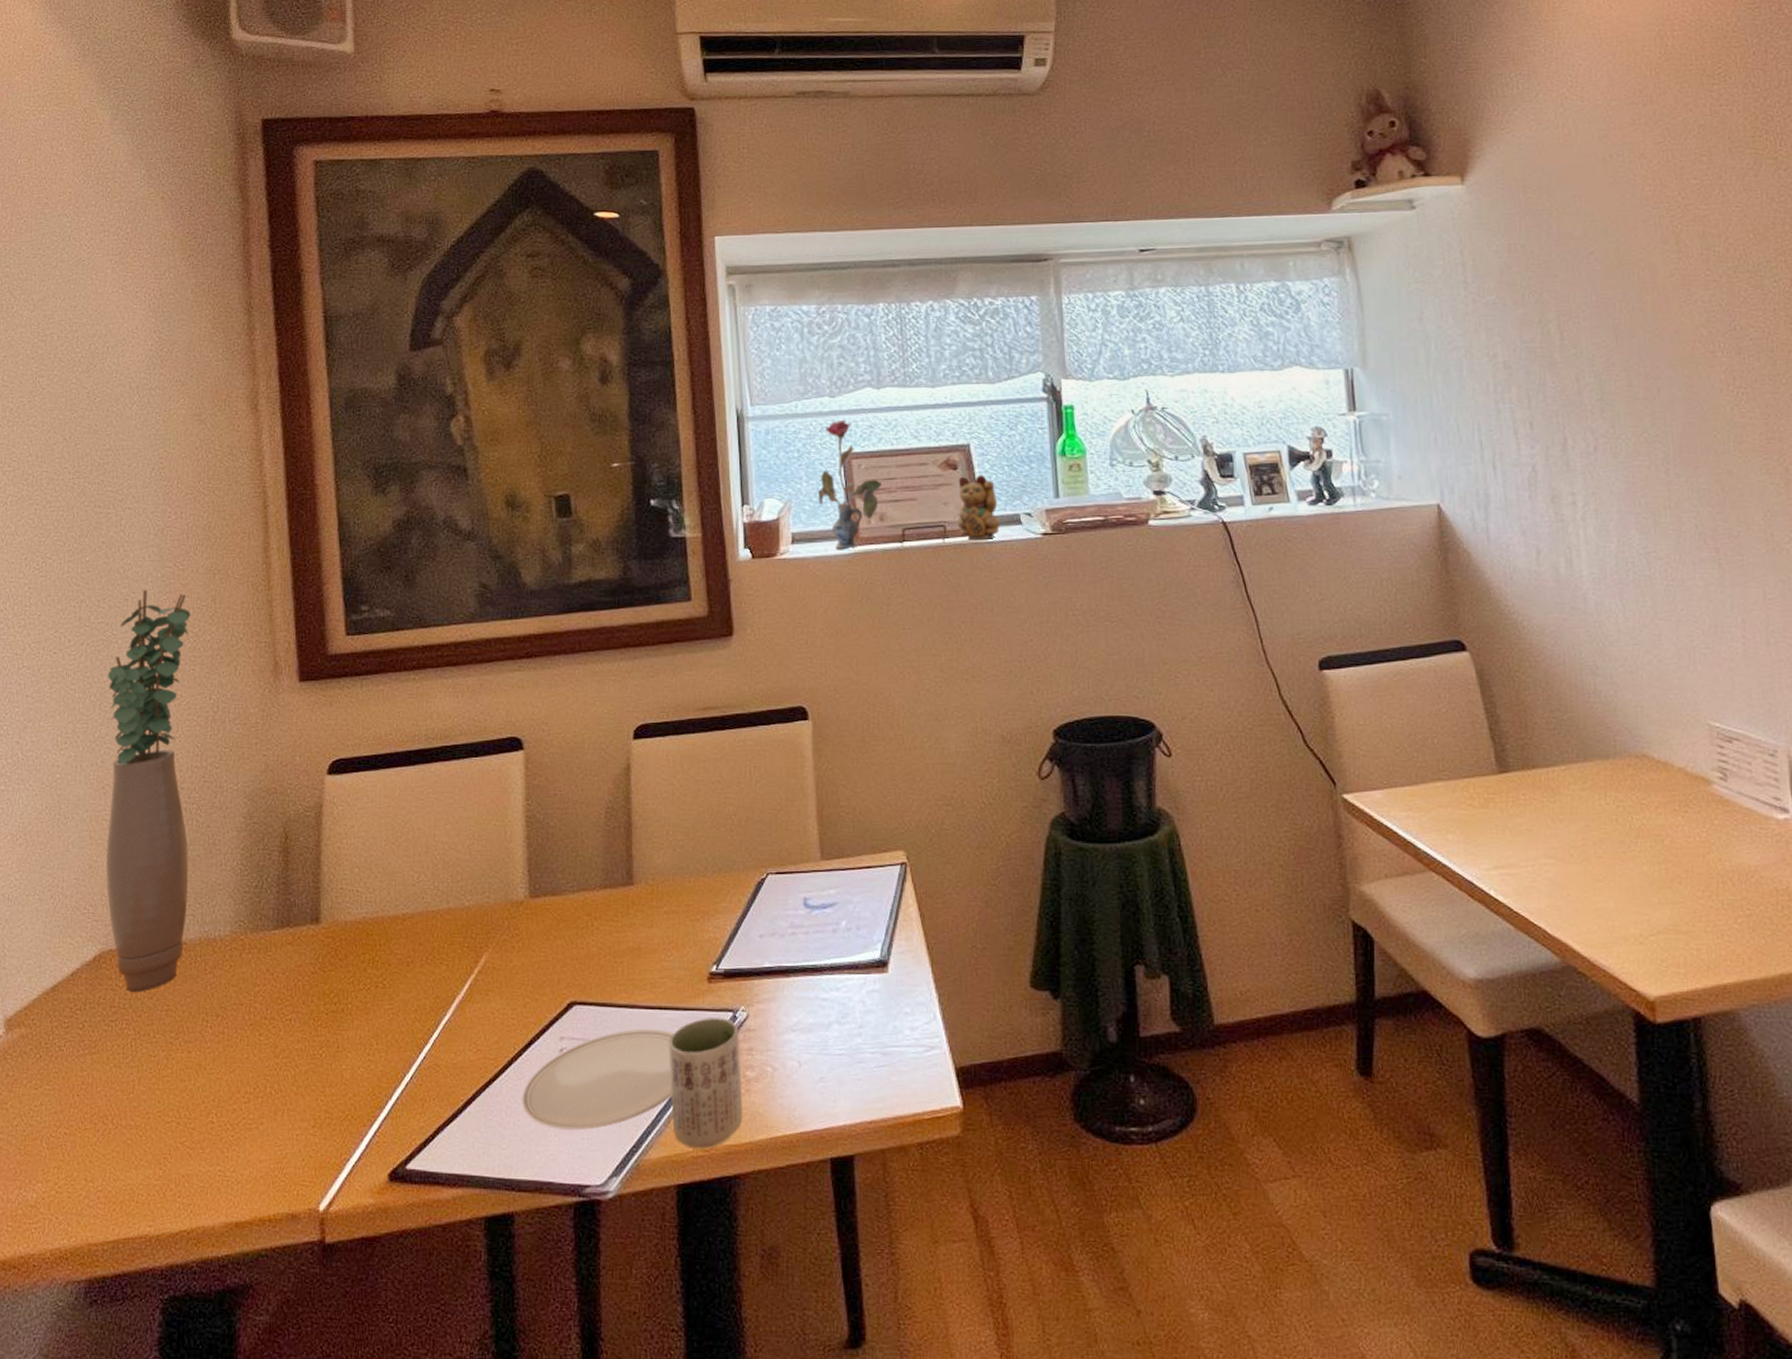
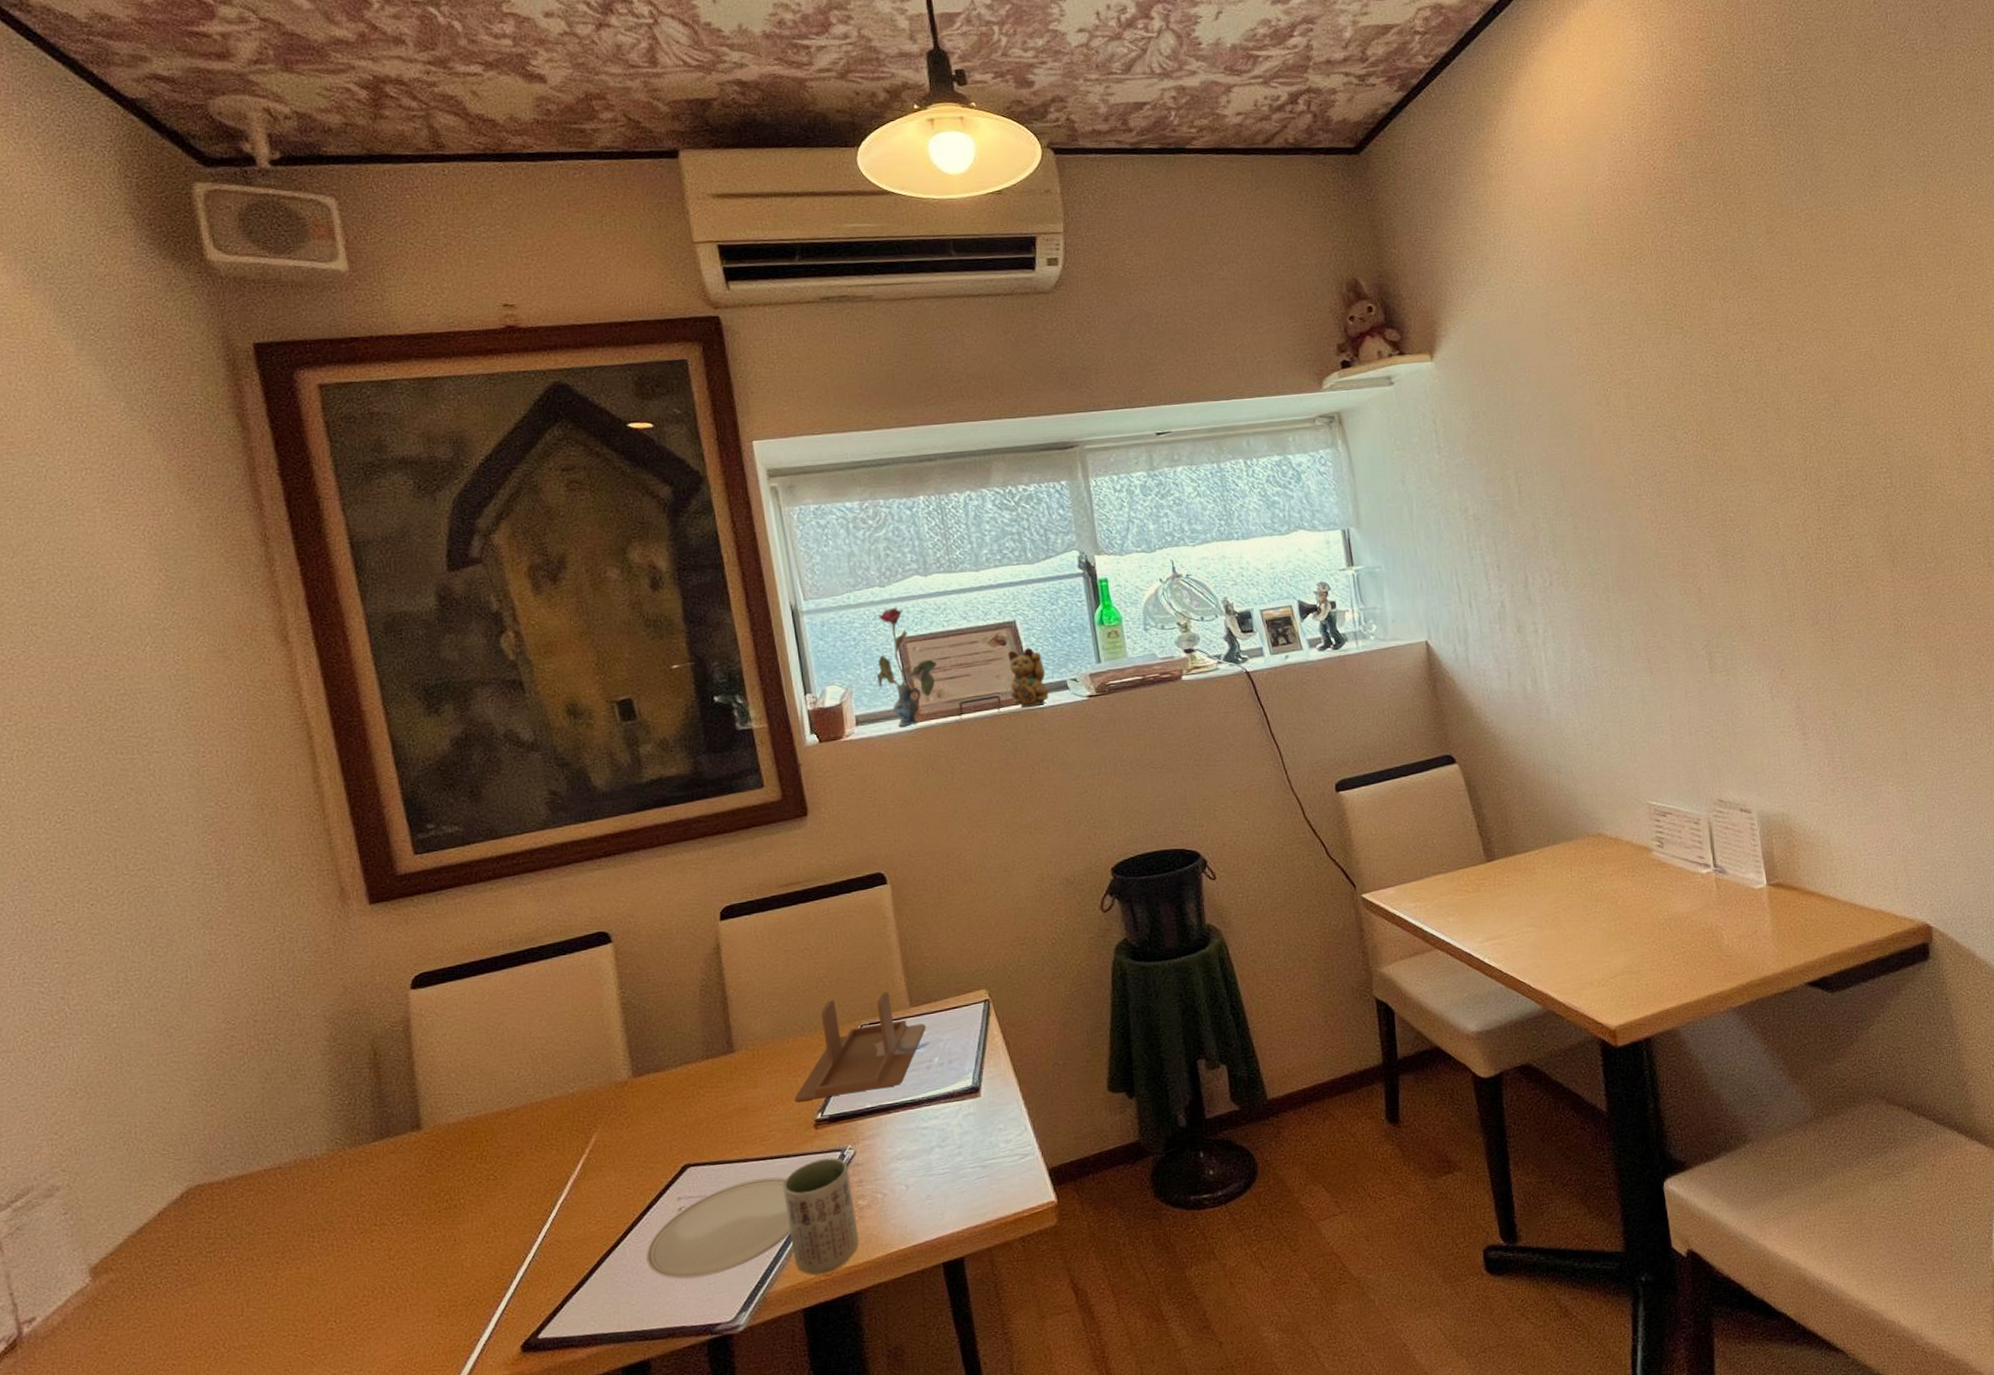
vase: present [105,590,191,992] -> none [156,831,279,1222]
napkin holder: none [690,839,835,949] -> present [794,991,926,1102]

